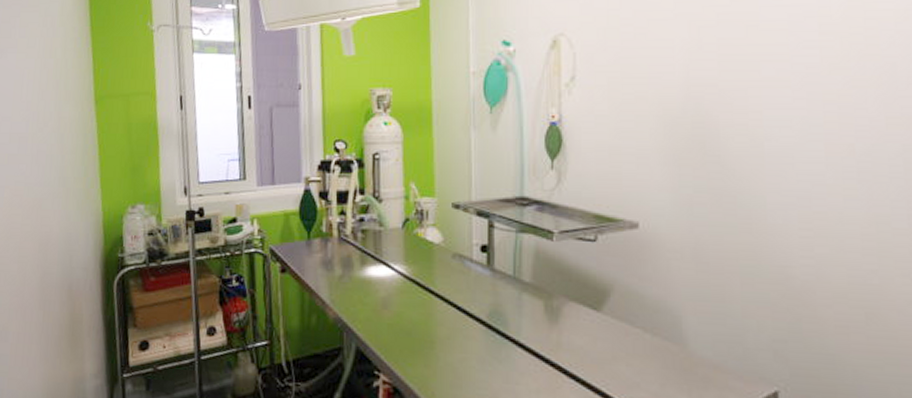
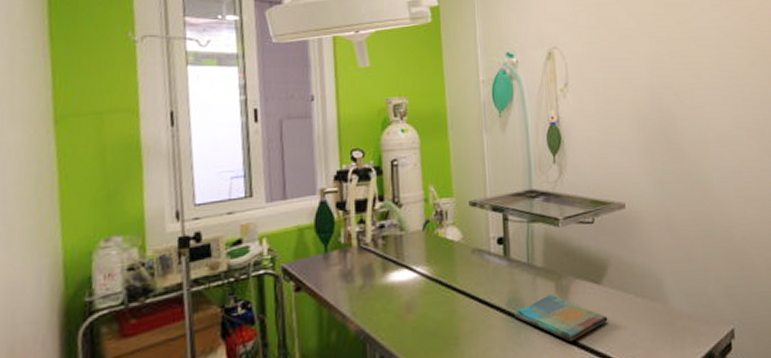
dish towel: none [495,313,606,369] -> present [514,294,608,342]

